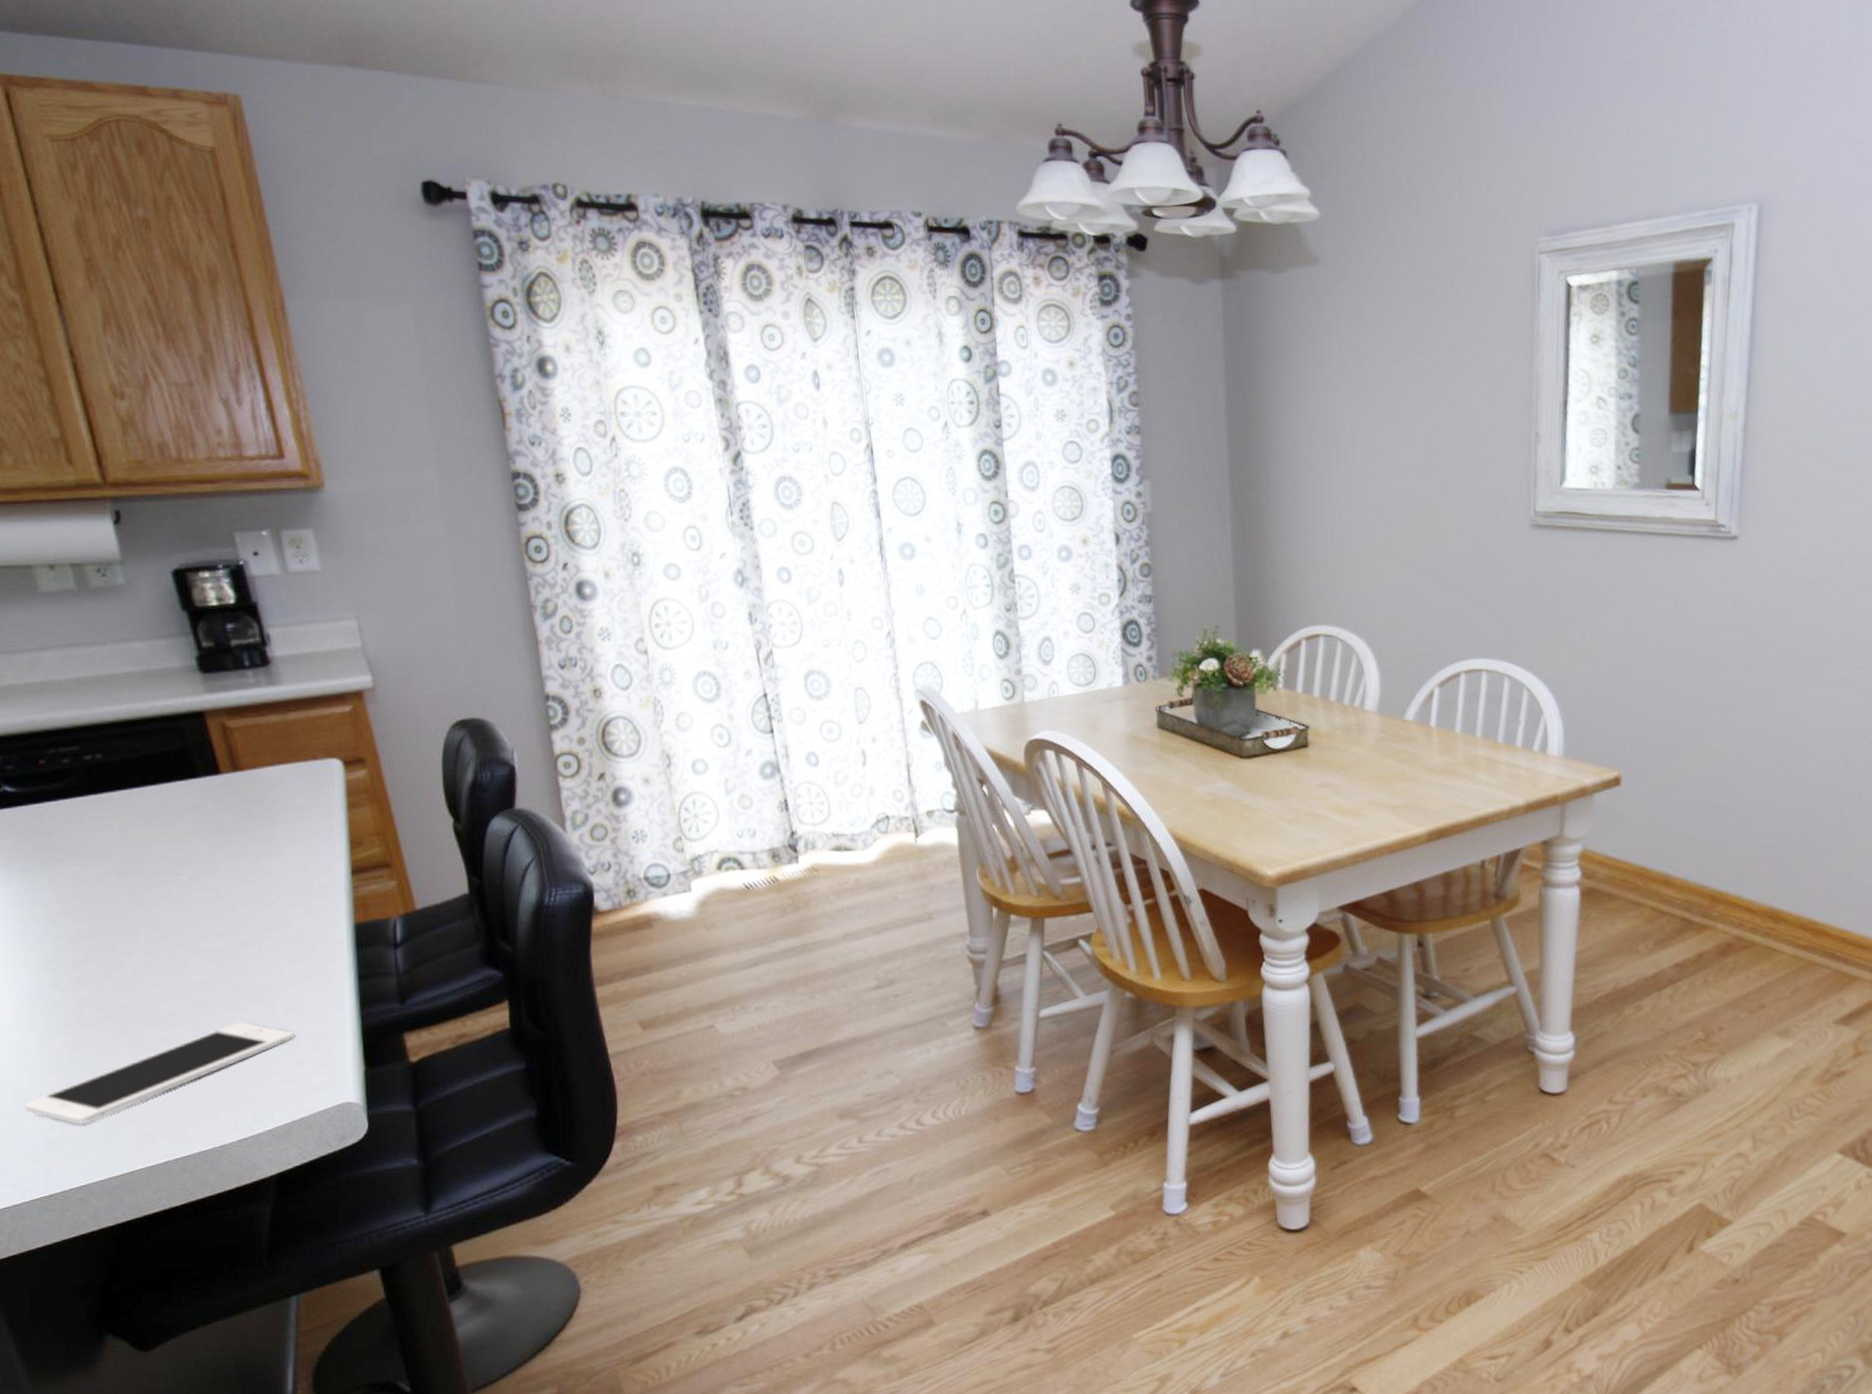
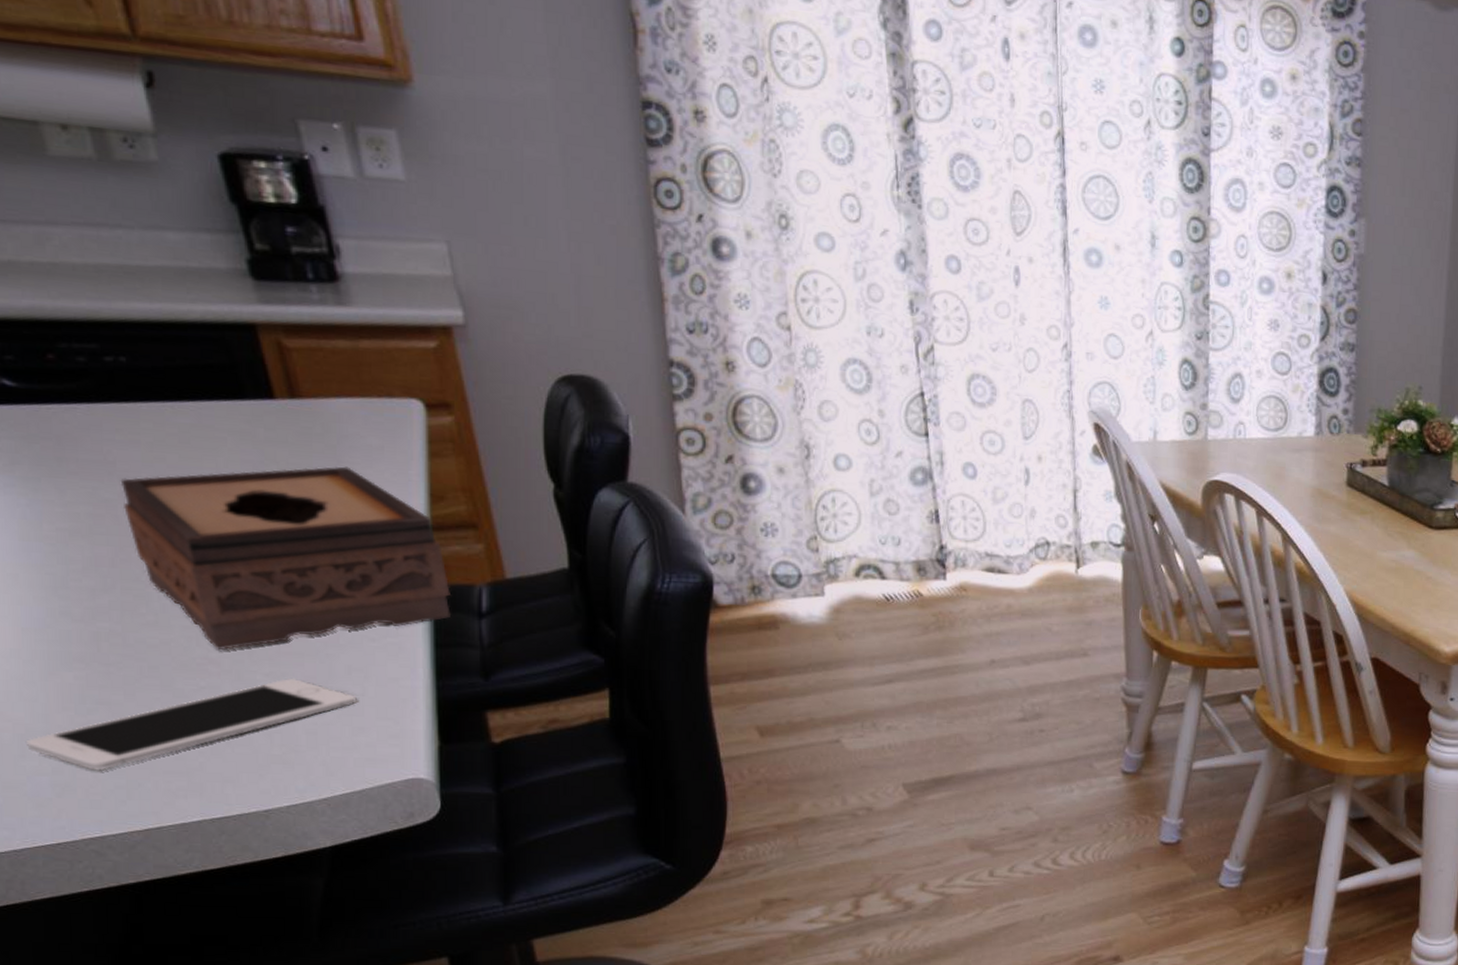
tissue box: none [98,826,371,1004] -> present [120,466,451,651]

